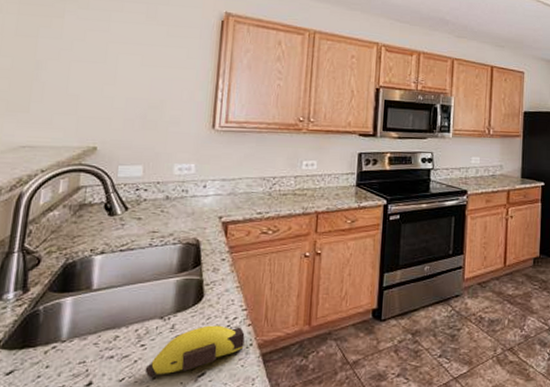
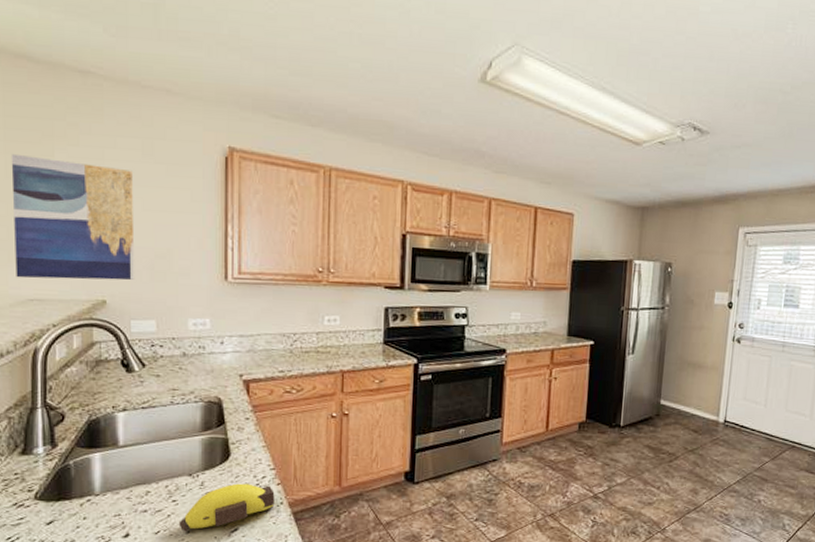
wall art: none [11,14,136,129] -> present [11,153,135,281]

